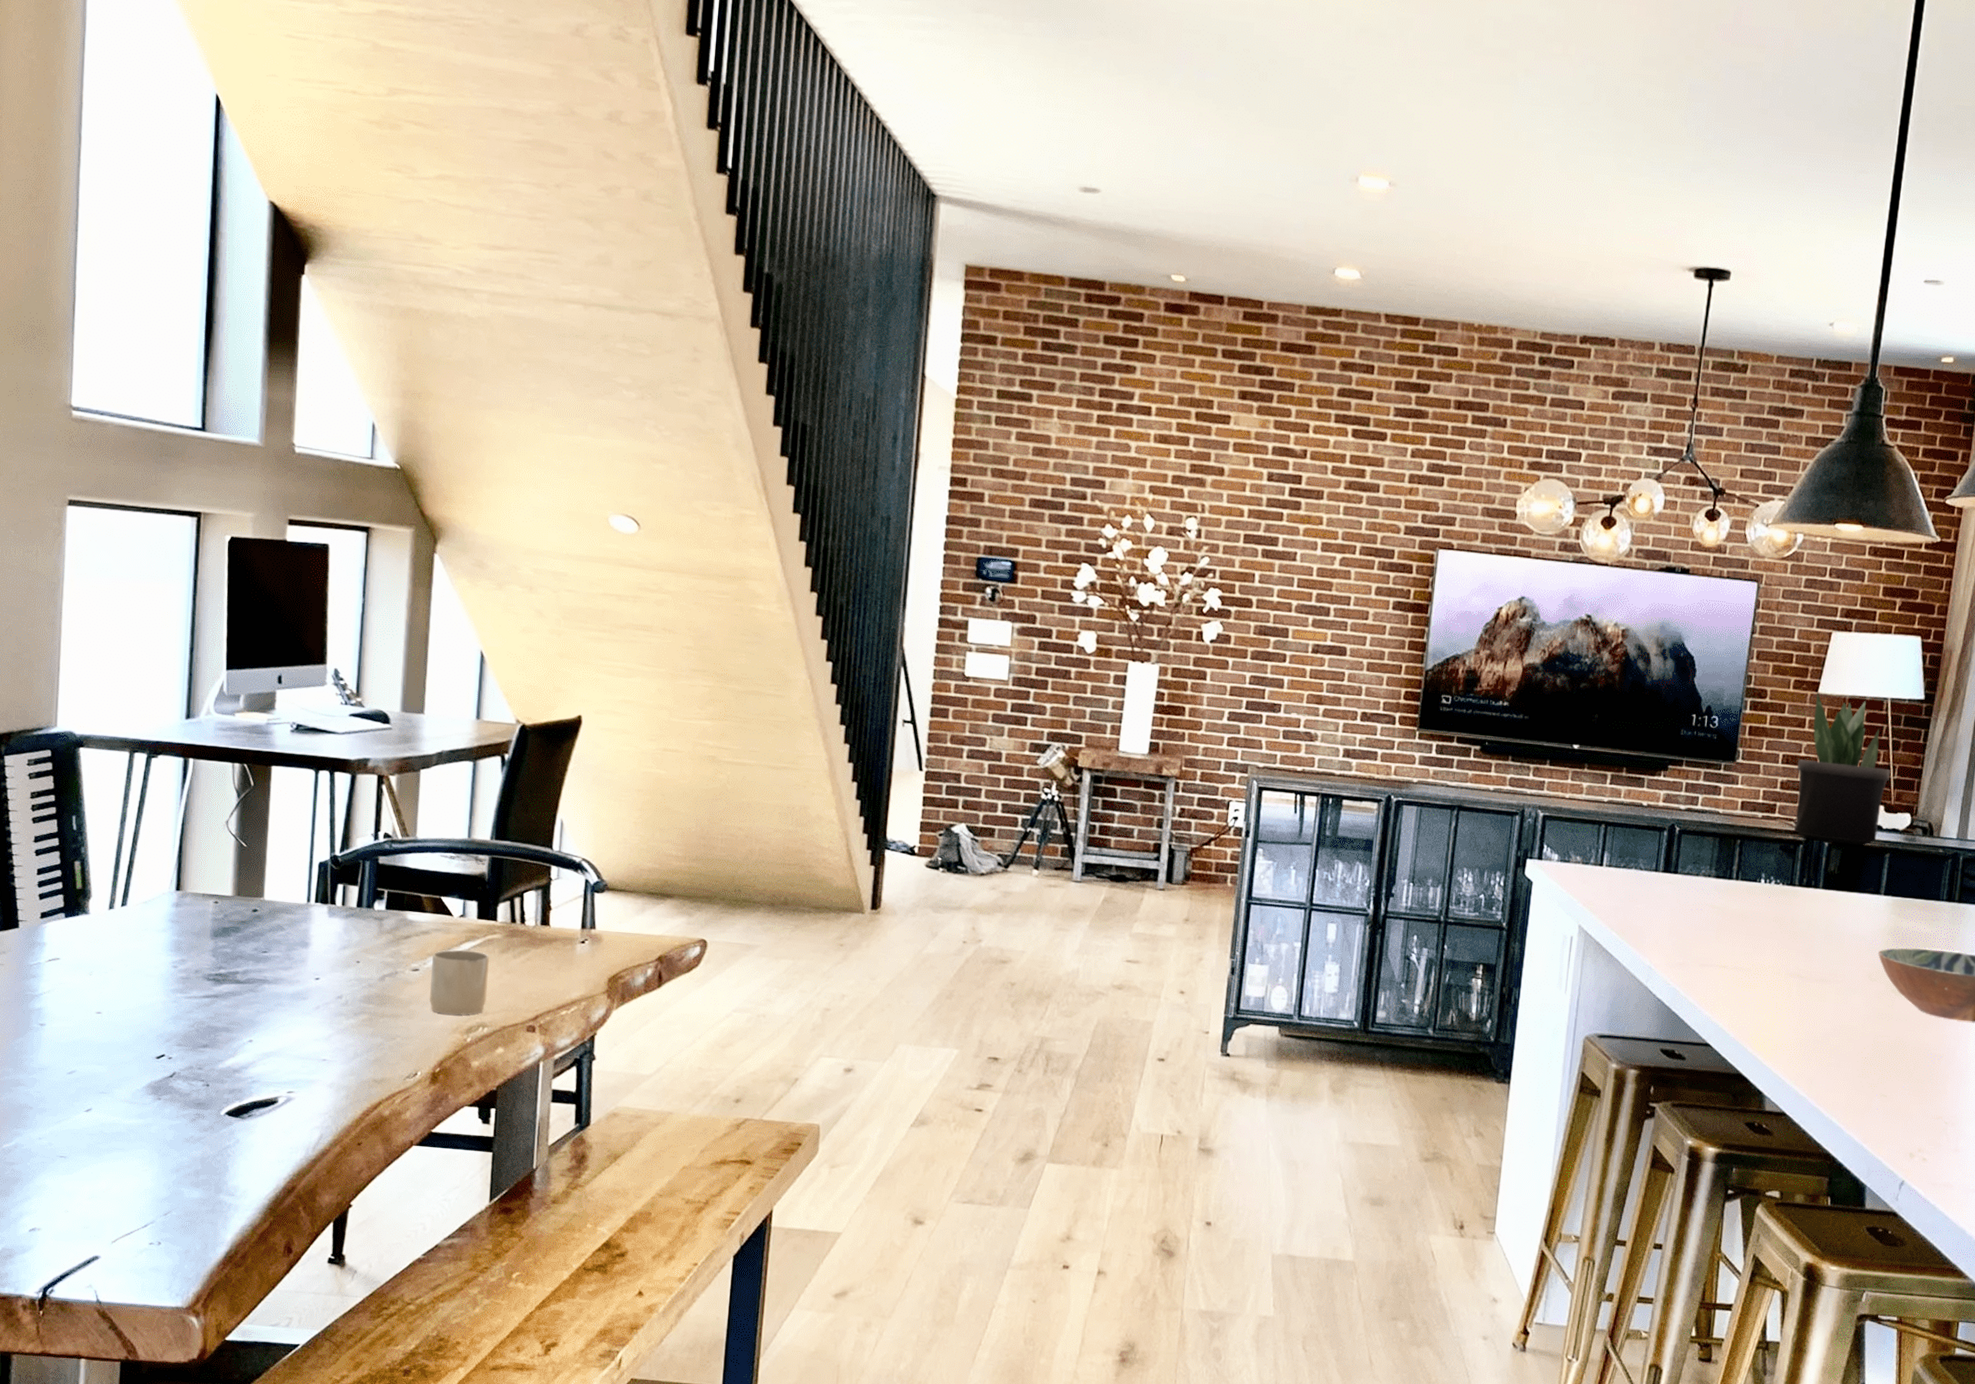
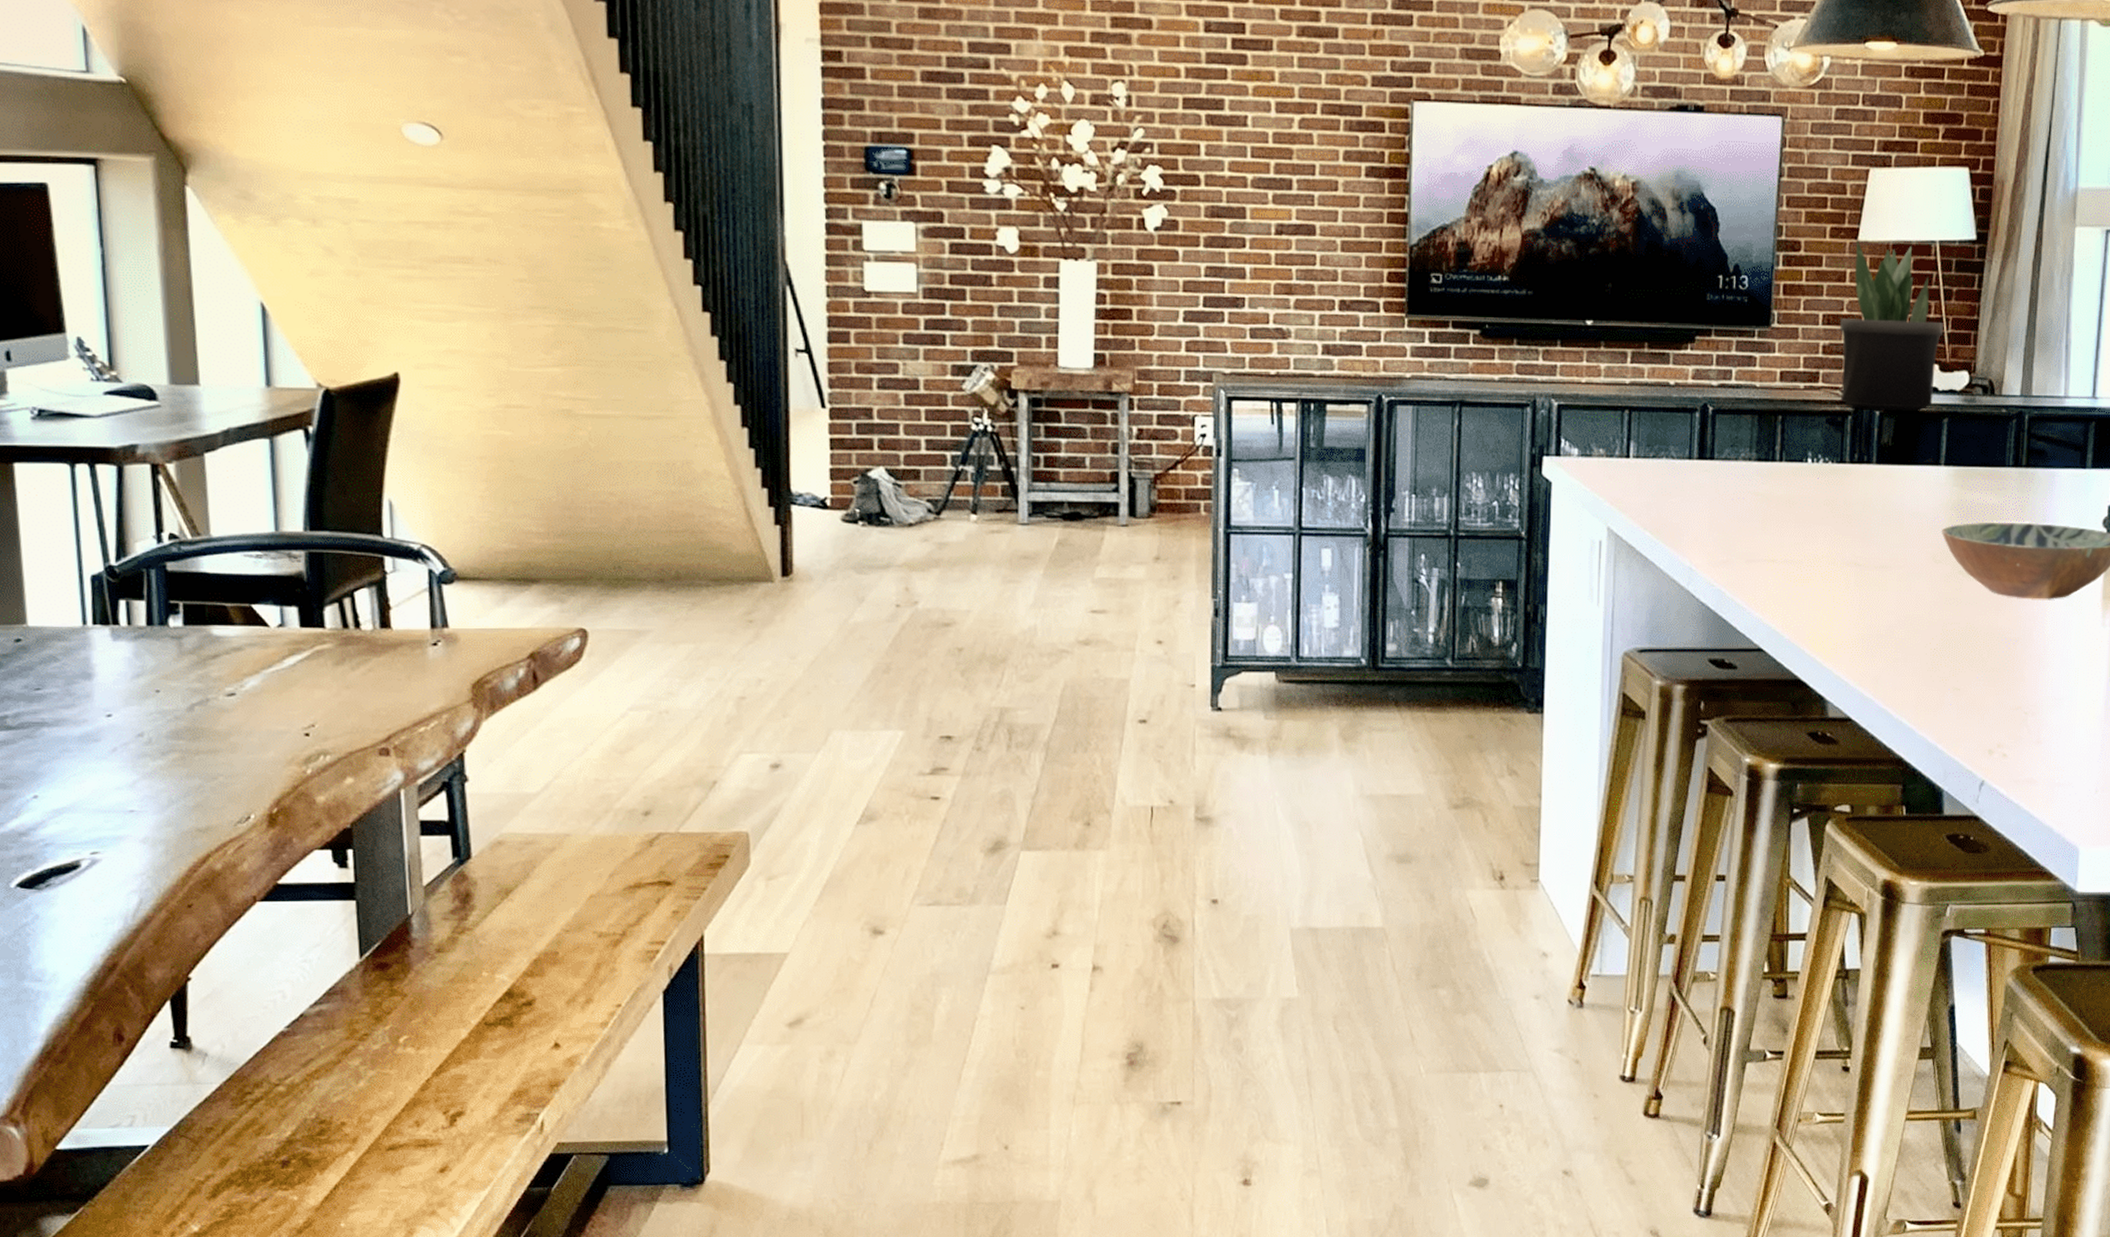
cup: present [429,949,490,1016] -> none [250,666,325,744]

